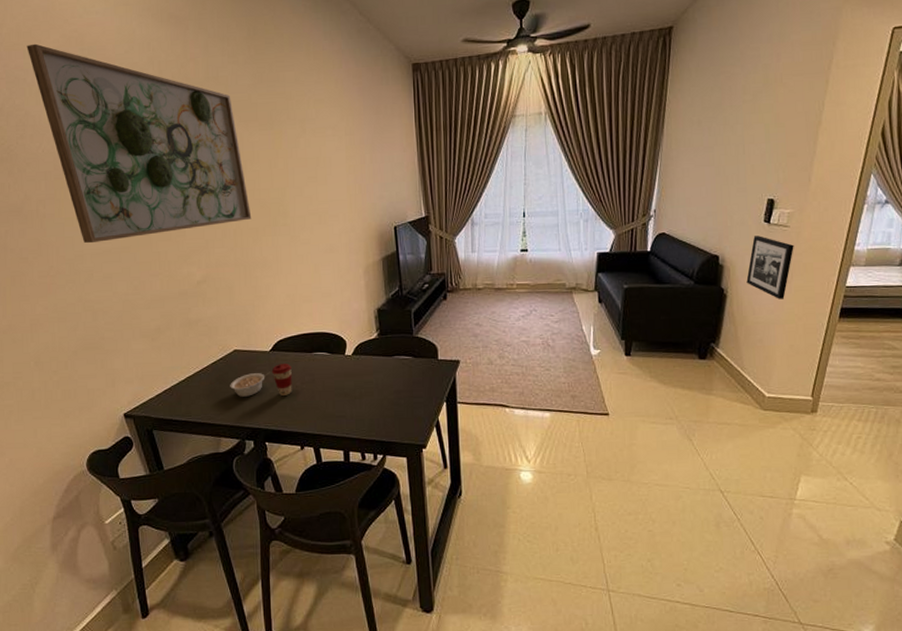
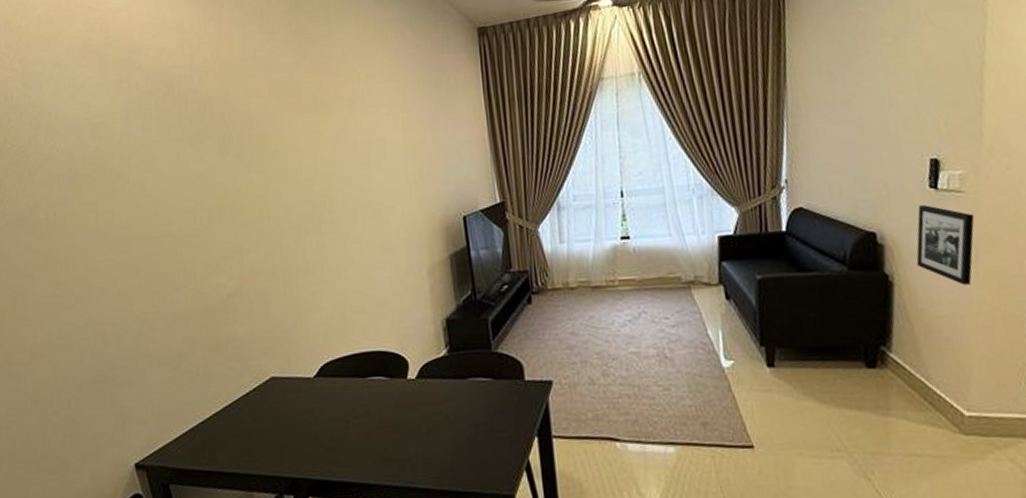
wall art: present [26,43,252,244] -> none [46,34,293,255]
legume: present [230,371,271,397] -> none [265,403,316,438]
coffee cup: present [271,364,292,396] -> none [316,392,342,434]

